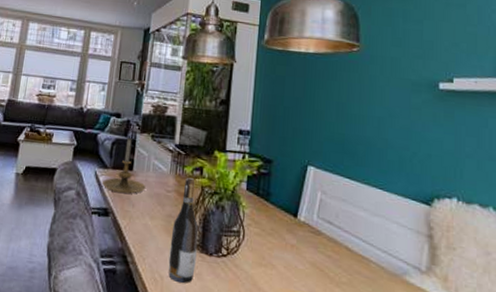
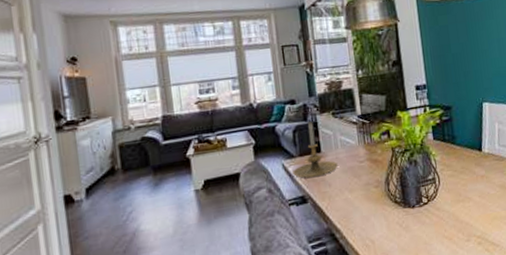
wine bottle: present [168,178,199,284] -> none [372,143,402,241]

